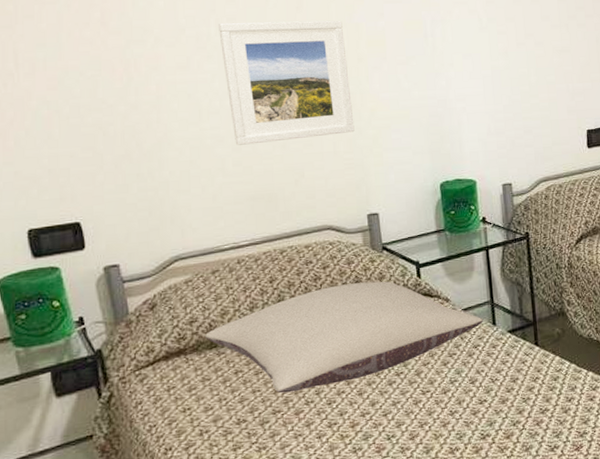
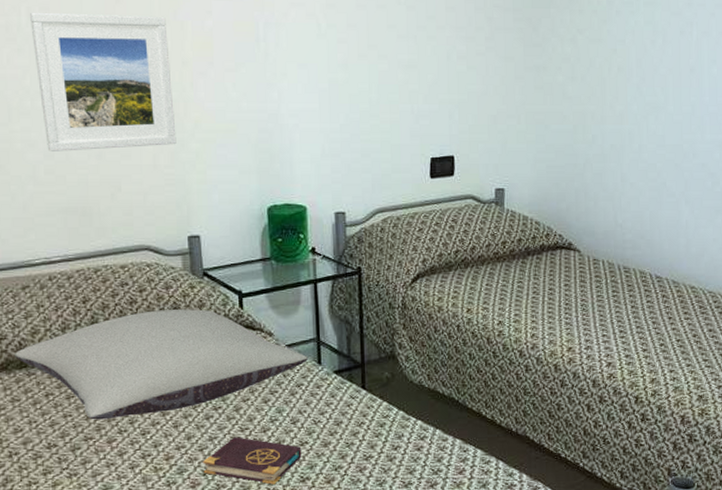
book: none [387,400,481,444] -> present [203,437,302,485]

